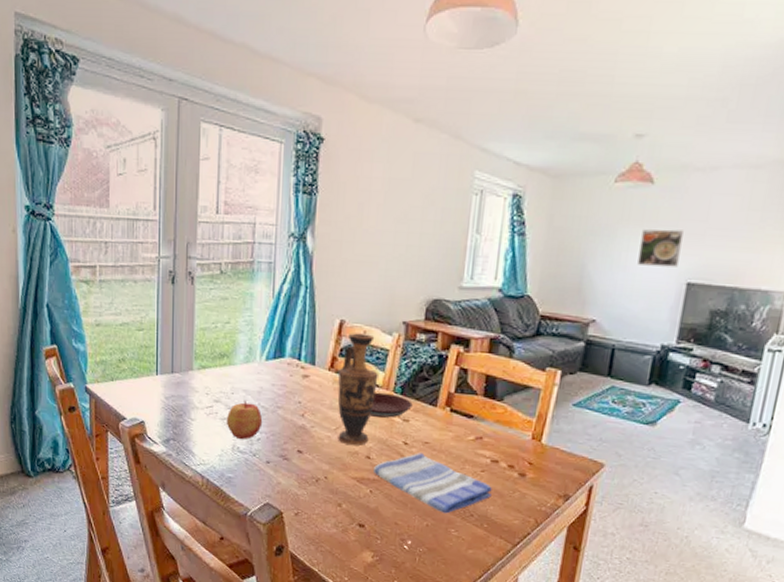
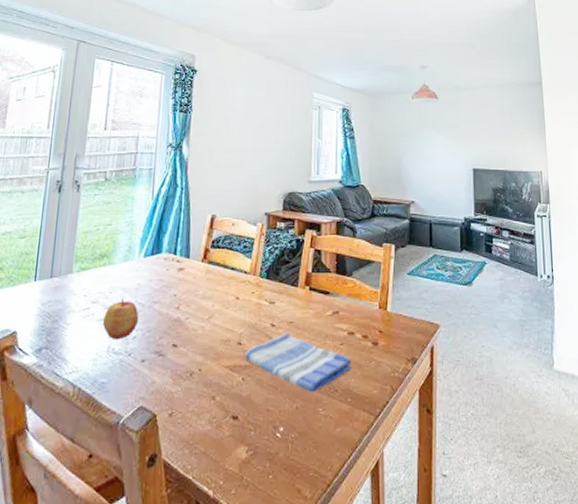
vase: present [337,333,378,445] -> none [210,226,246,332]
plate: present [369,392,413,418] -> none [239,278,277,302]
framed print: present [637,229,684,267] -> none [436,130,464,158]

